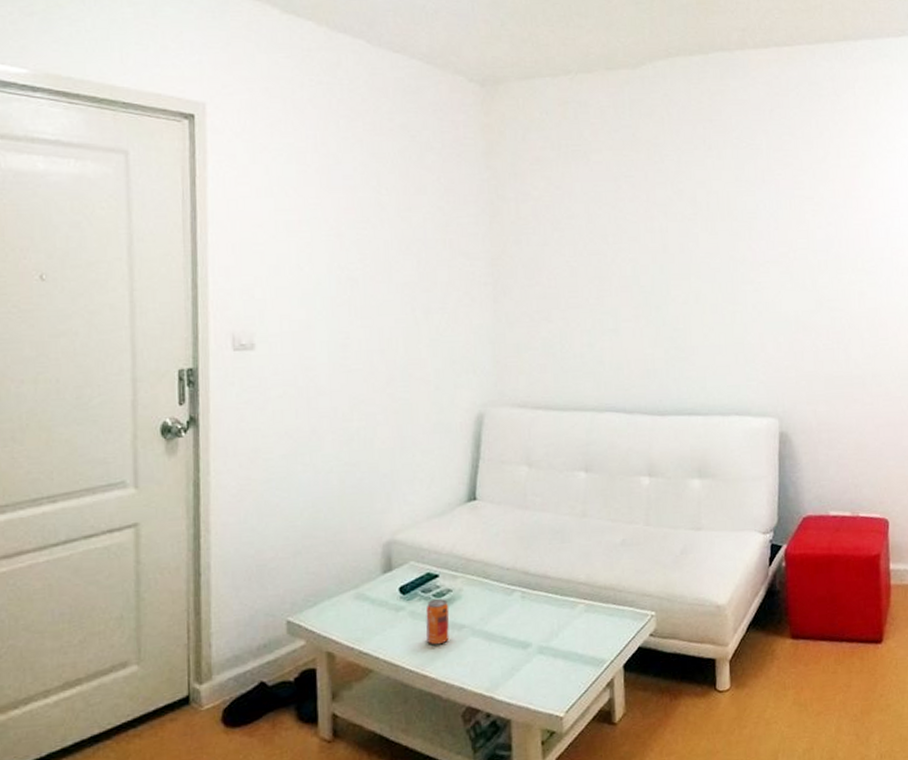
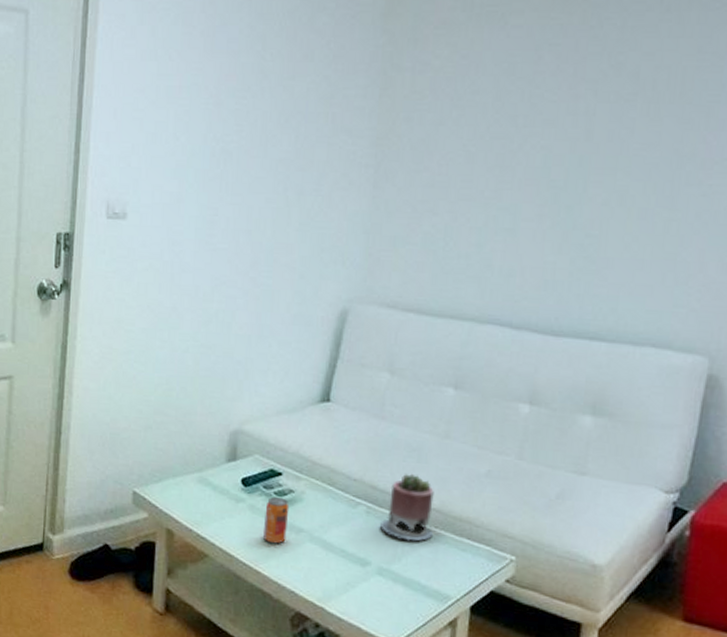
succulent planter: none [536,554,583,616] -> present [380,473,434,541]

